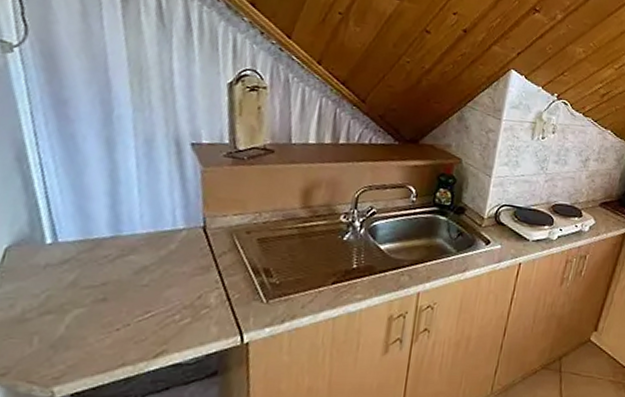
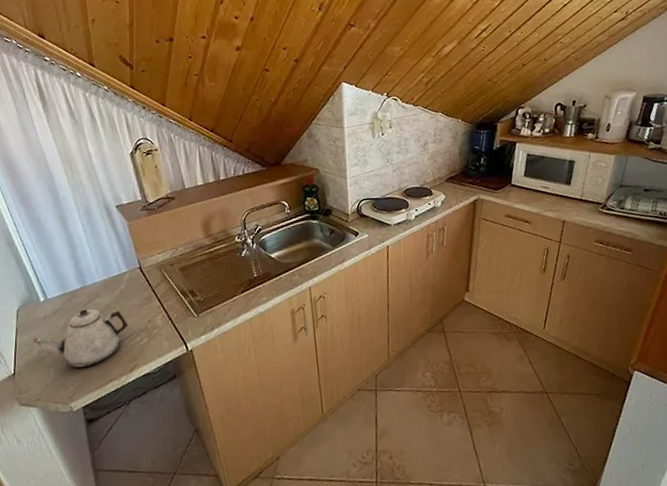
teapot: none [17,265,169,341] -> present [32,309,129,367]

